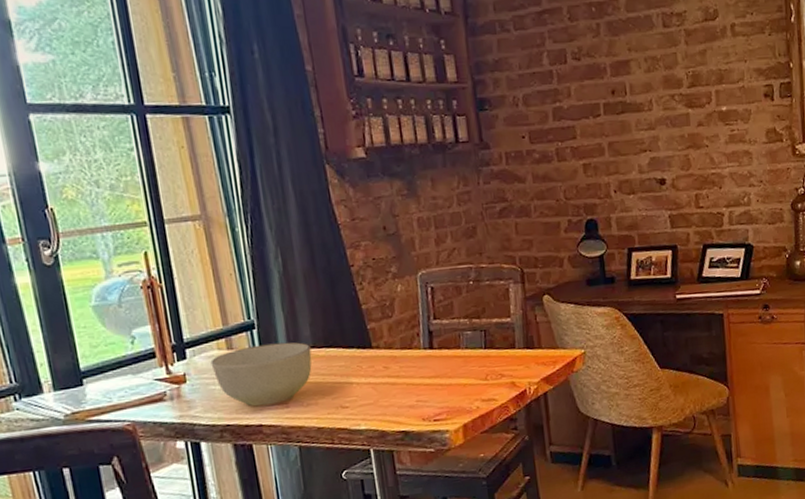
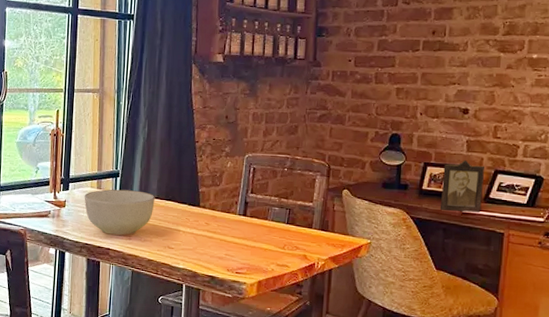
photo frame: none [649,238,696,300] -> present [439,160,486,212]

